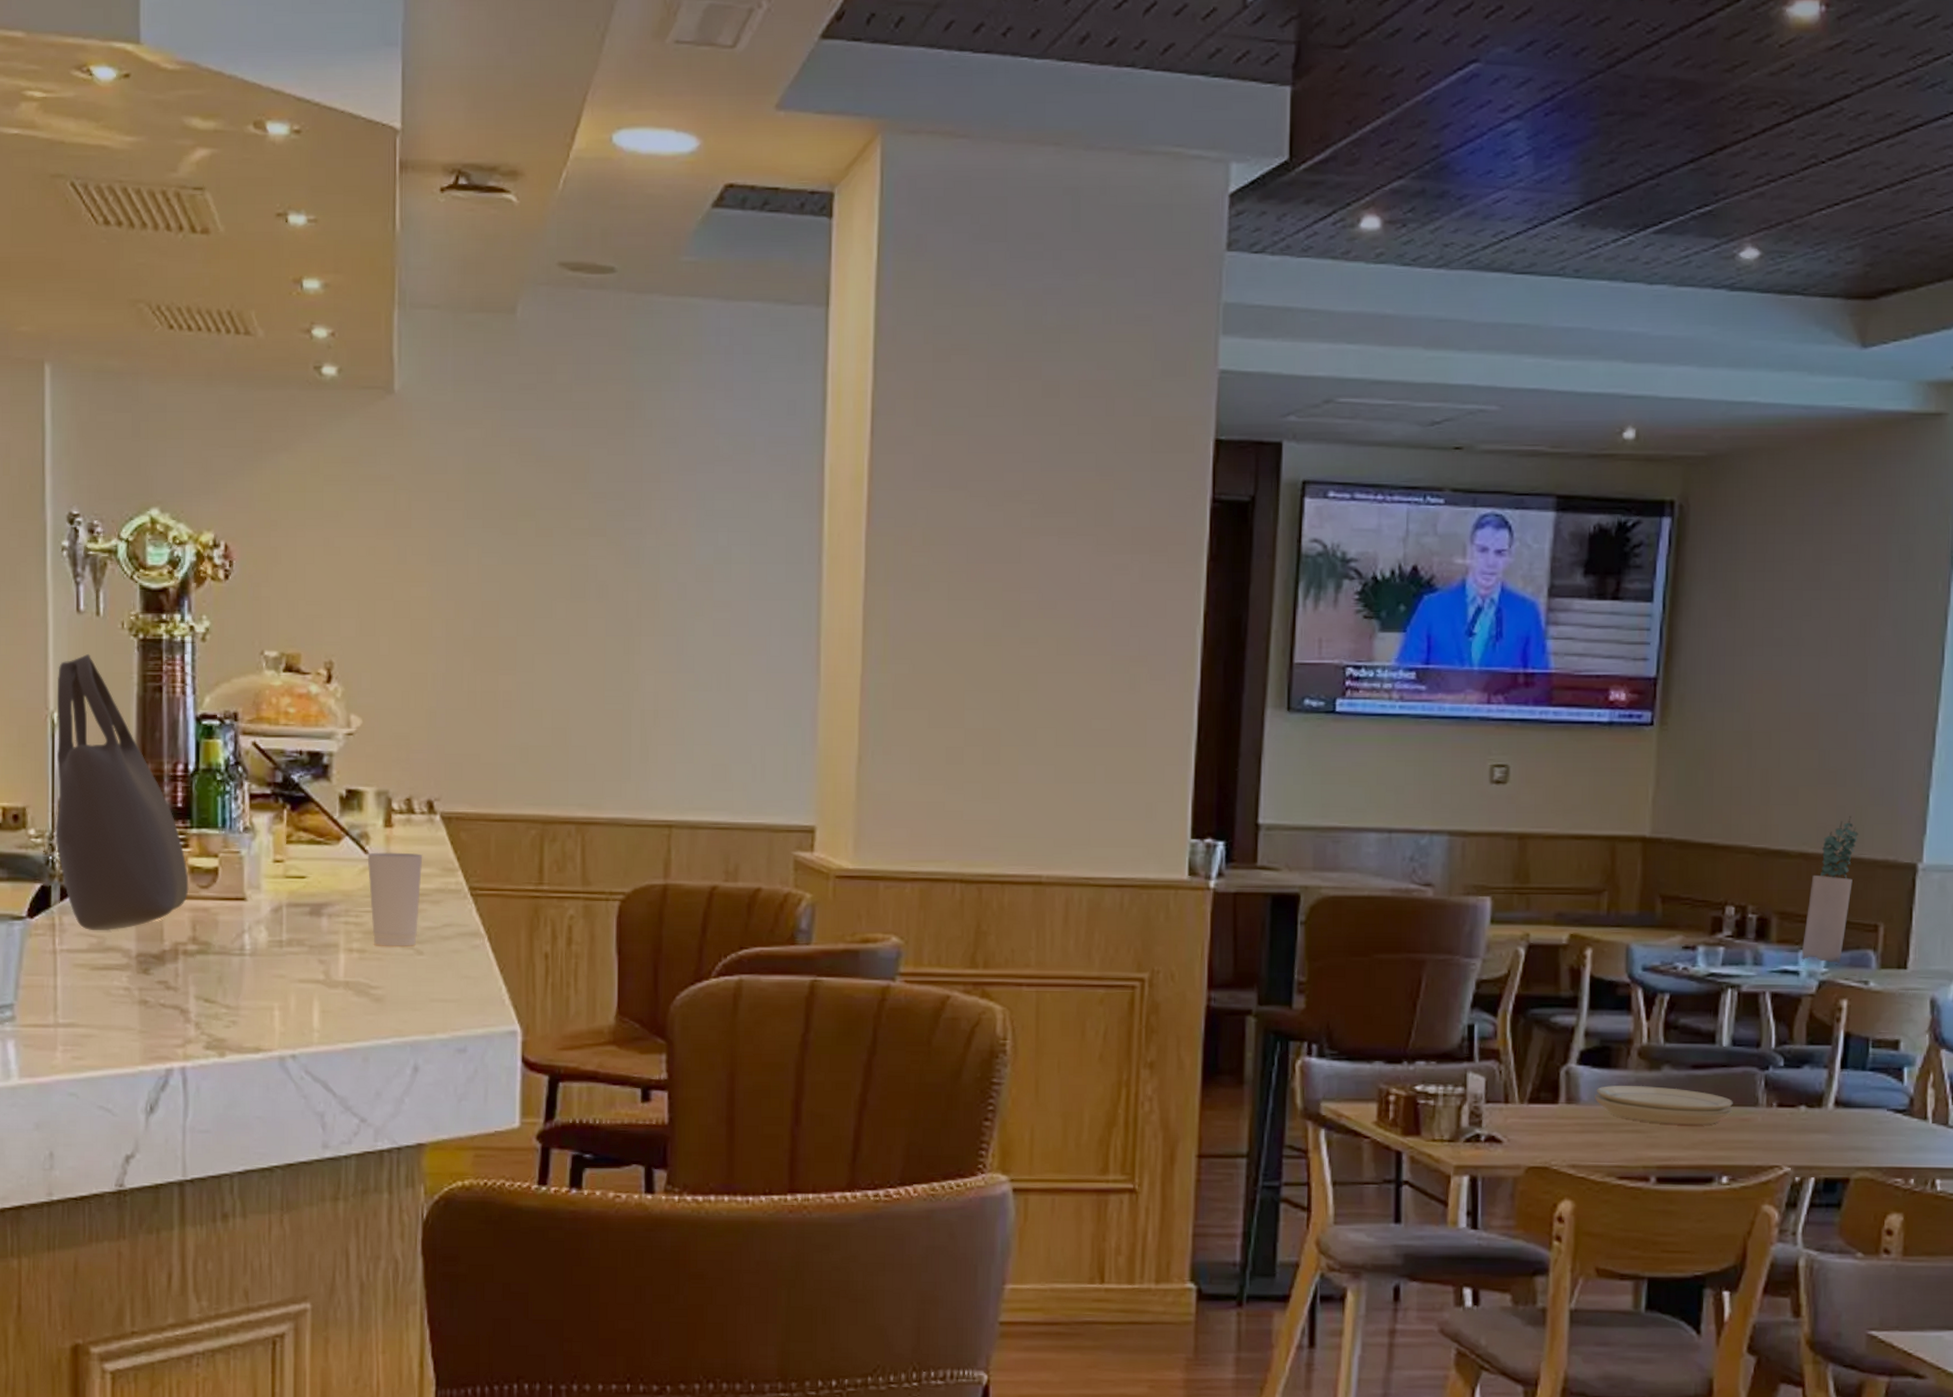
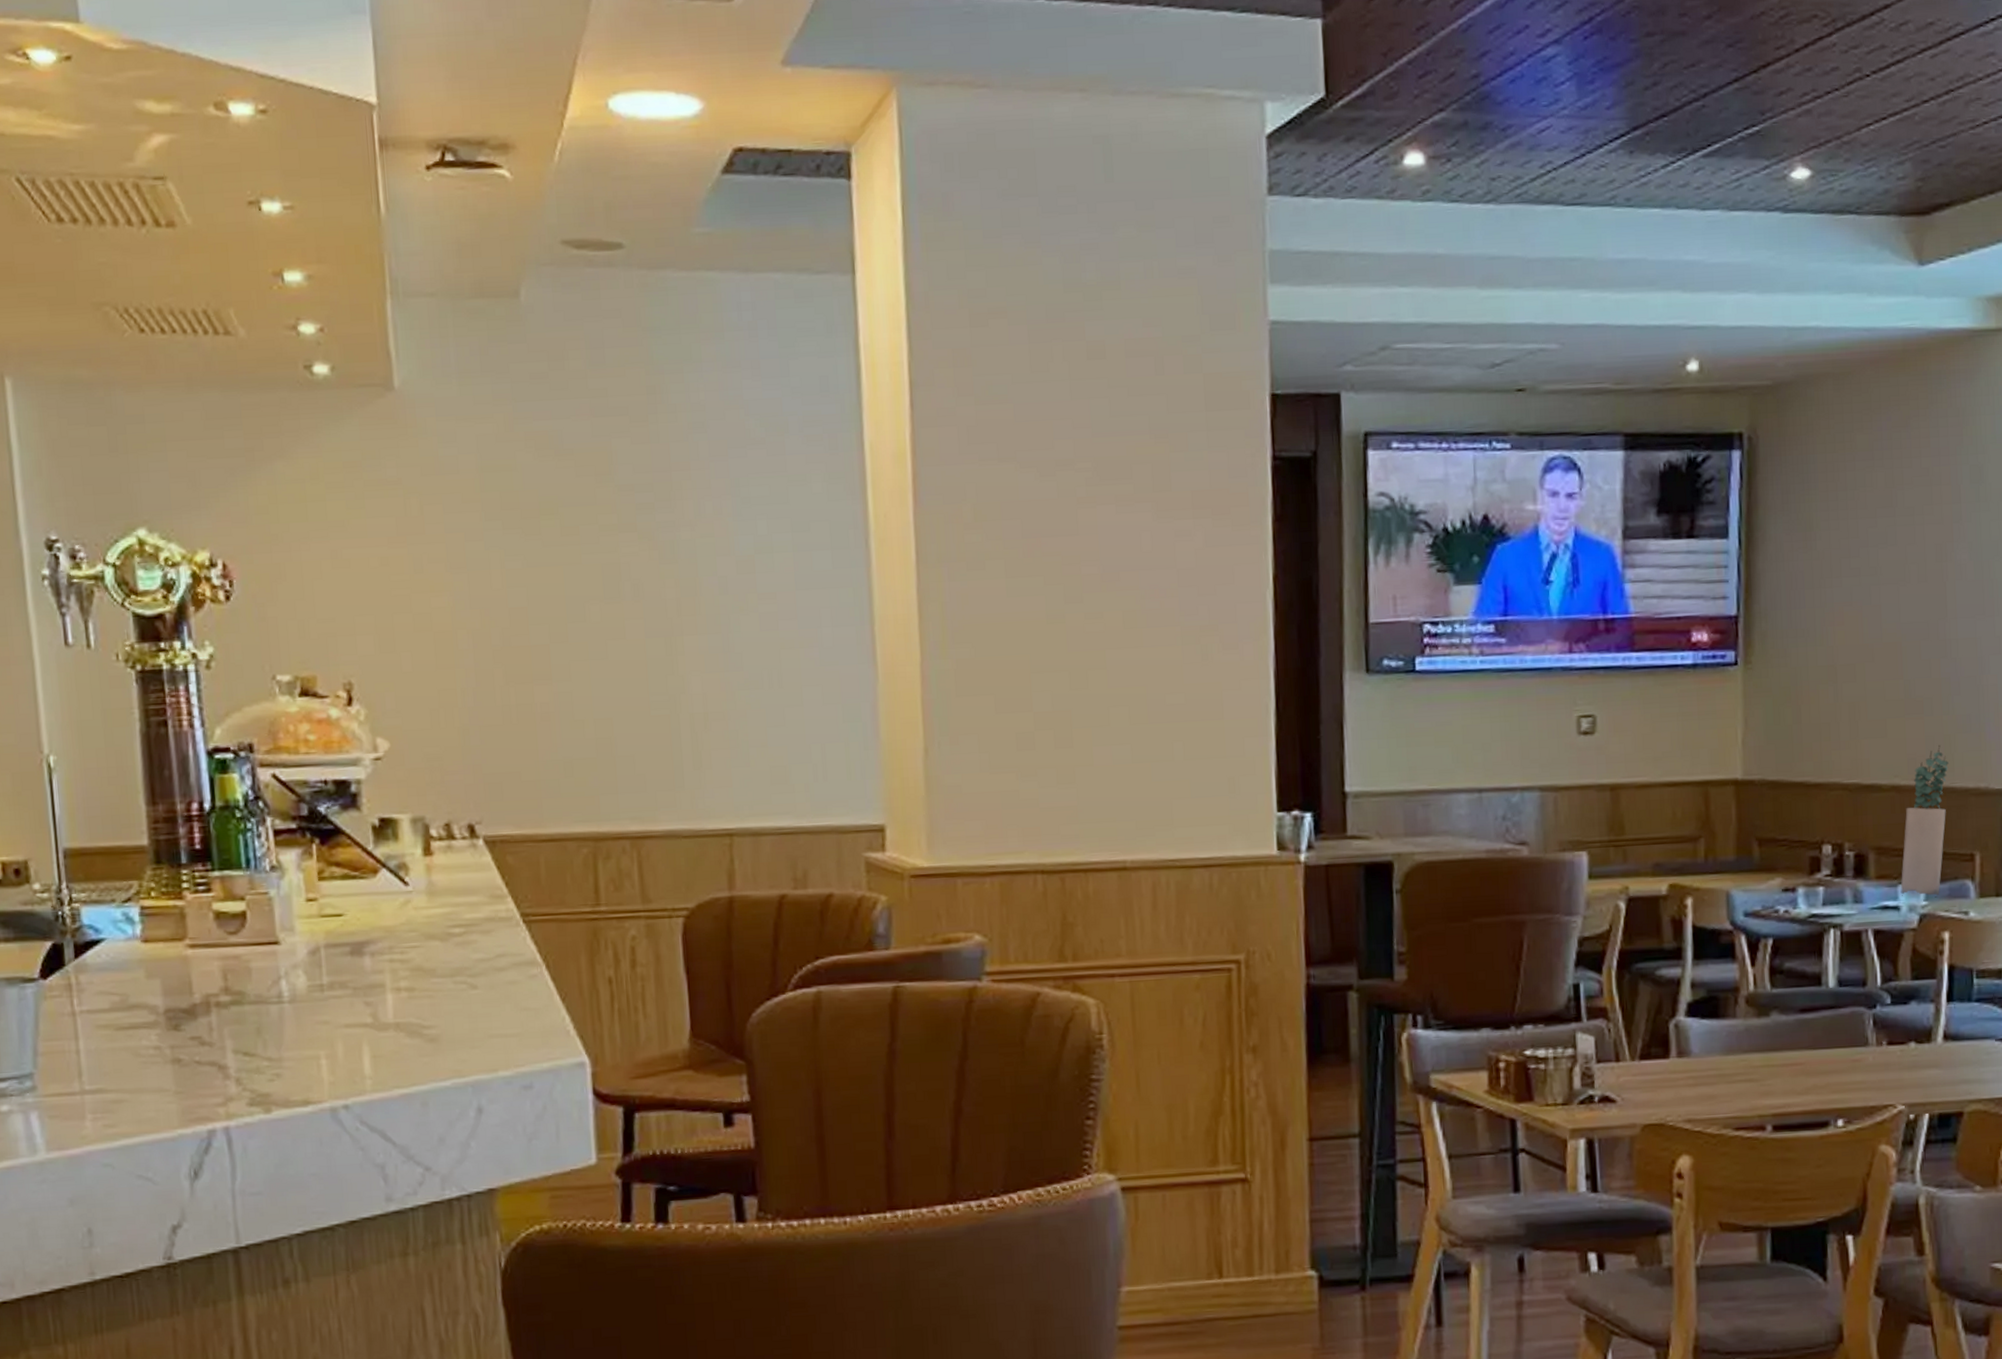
handbag: present [55,654,189,930] -> none [49,691,216,988]
cup: present [367,852,423,948] -> none [407,881,470,983]
plate: present [1595,1086,1733,1125] -> none [1705,1033,1844,1071]

